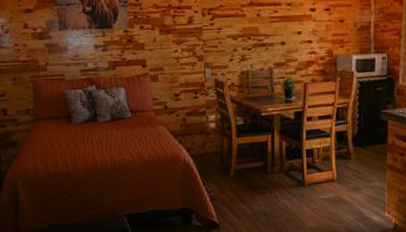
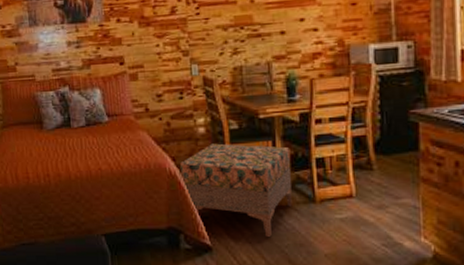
ottoman: none [193,137,286,214] -> present [179,143,292,237]

